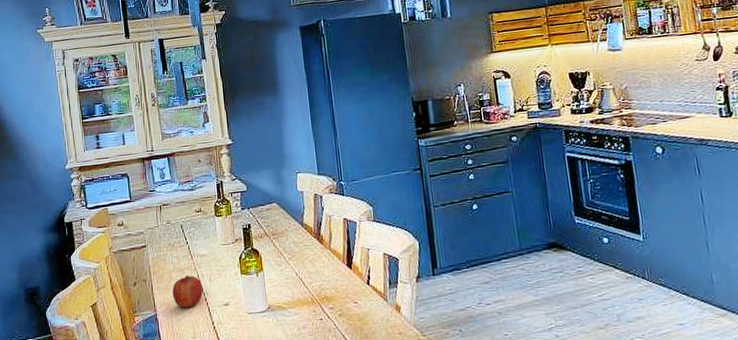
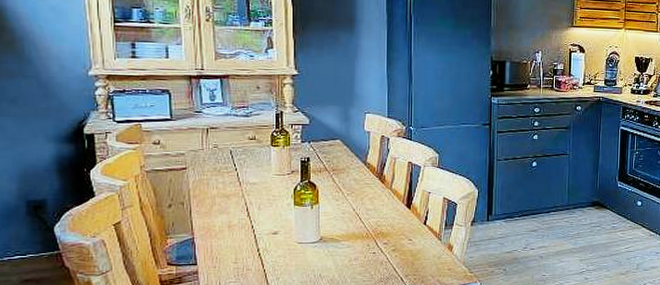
fruit: present [172,274,204,308] -> none [214,201,251,233]

